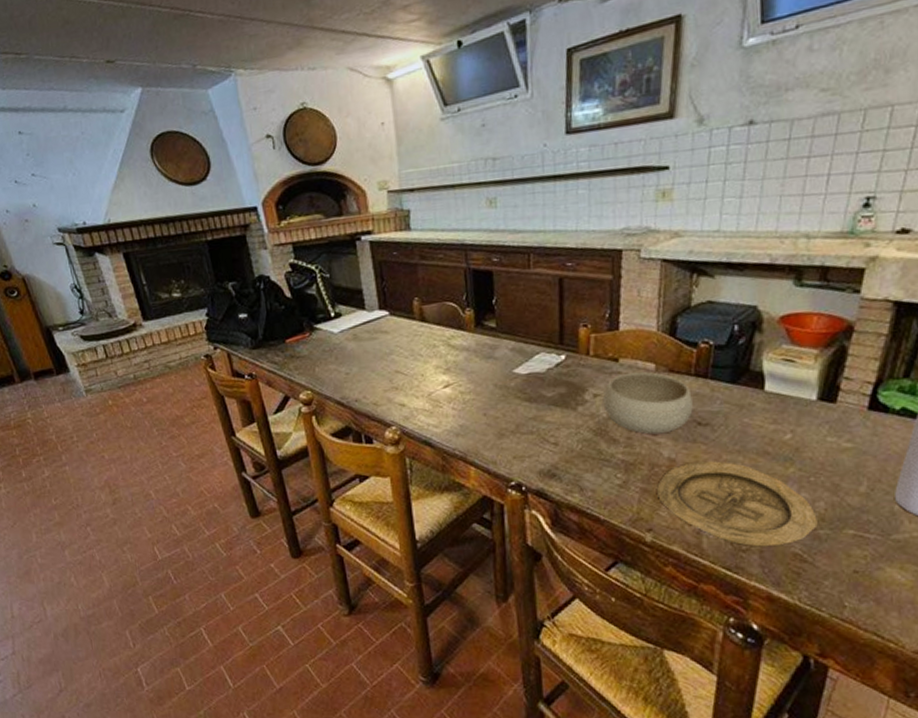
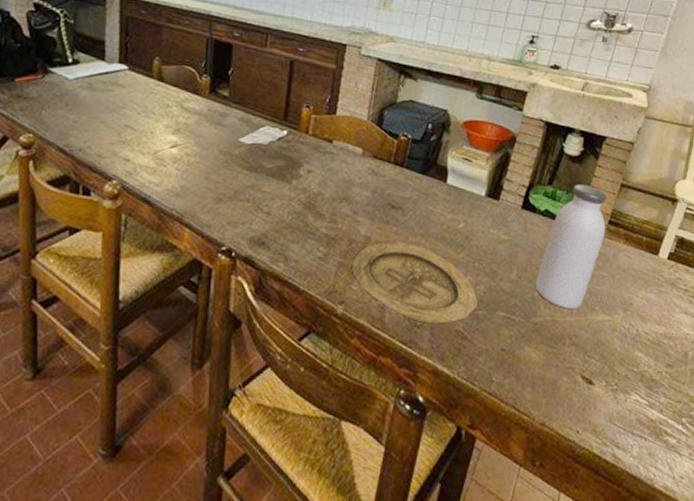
bowl: present [602,372,693,435] -> none [315,154,390,213]

